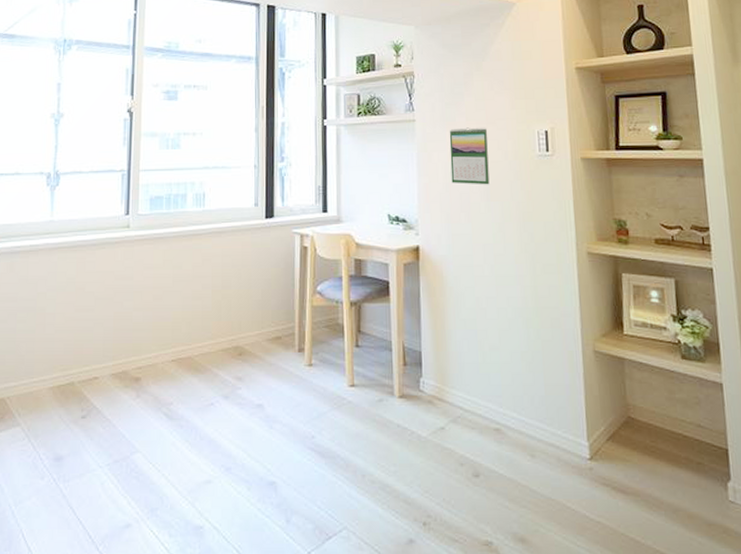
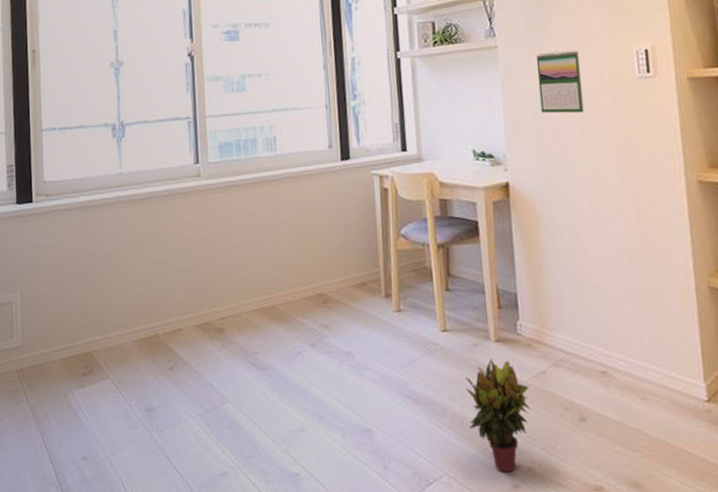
potted plant: none [369,414,428,527] -> present [465,358,530,473]

